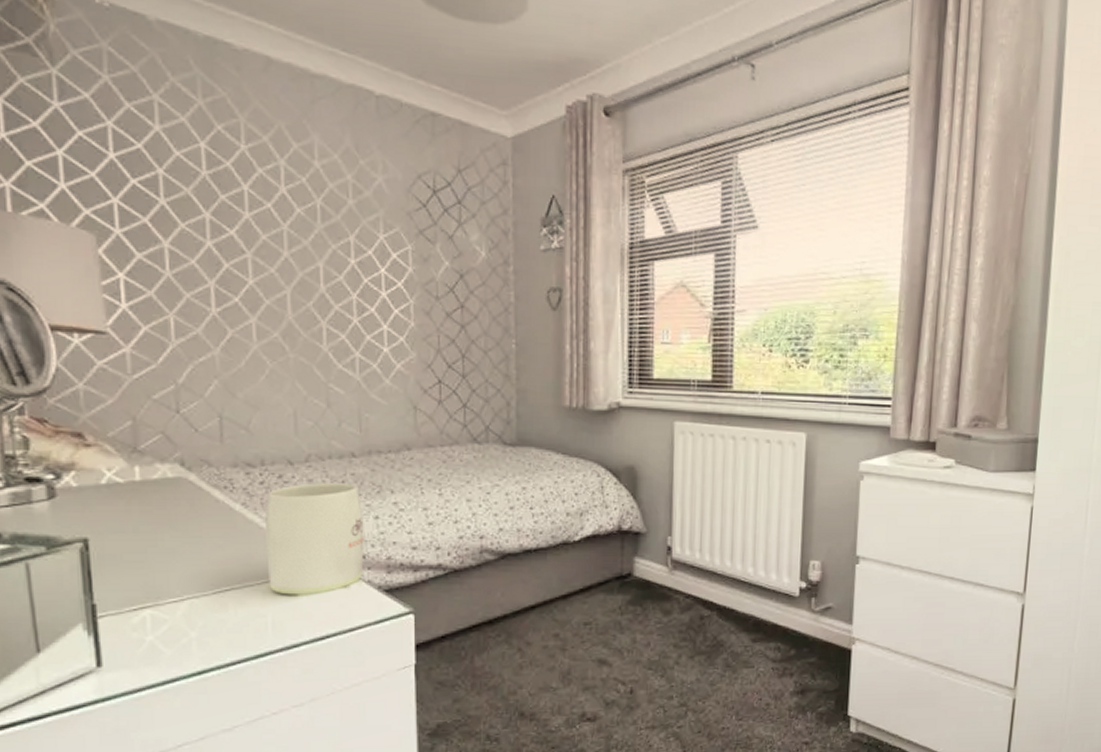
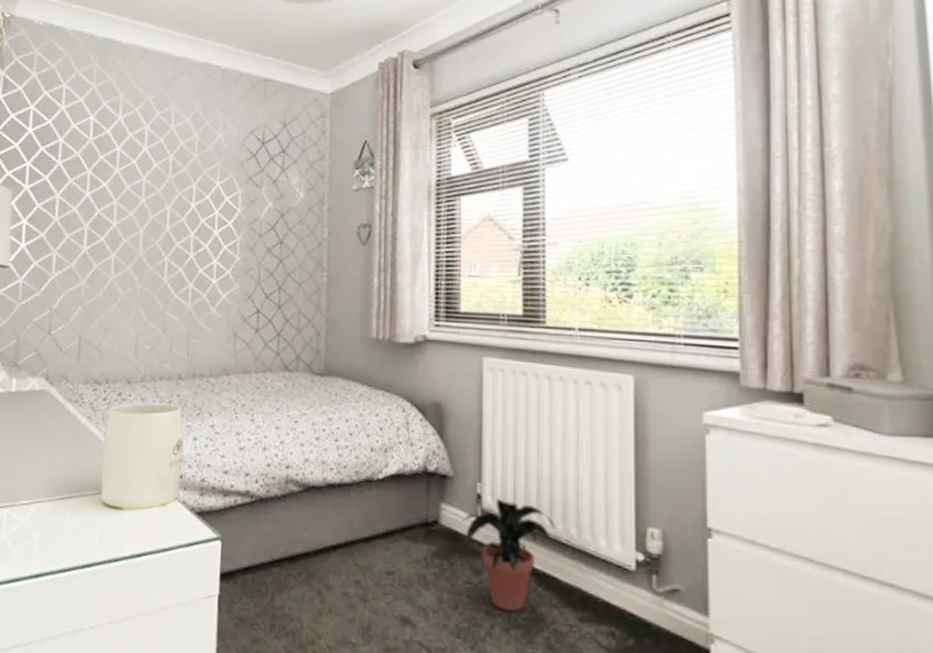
potted plant: none [654,548,735,642] -> present [462,498,555,612]

